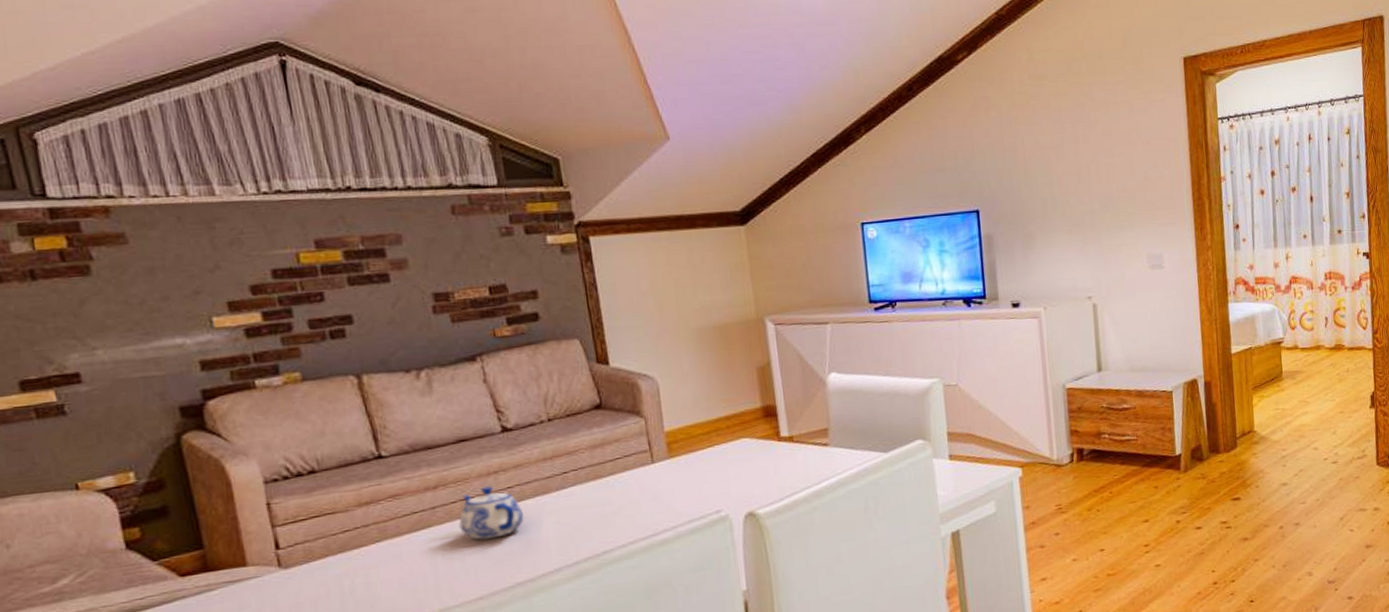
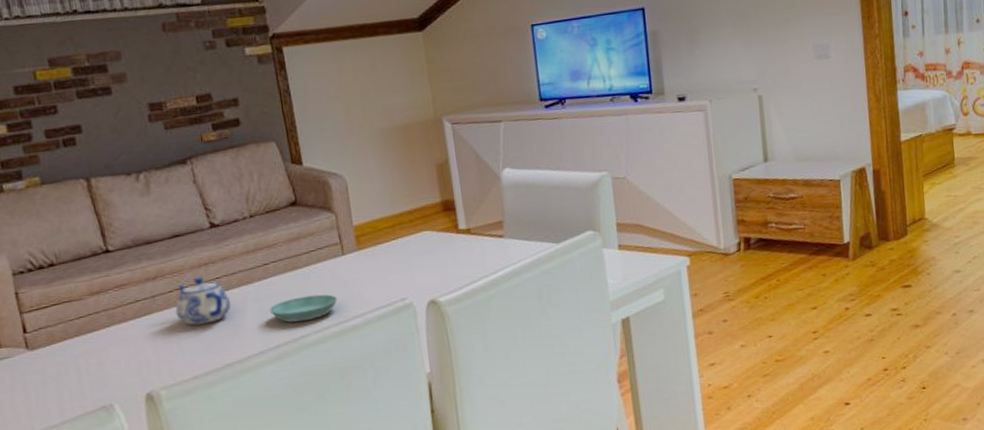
saucer: none [567,505,646,537] -> present [269,294,338,323]

